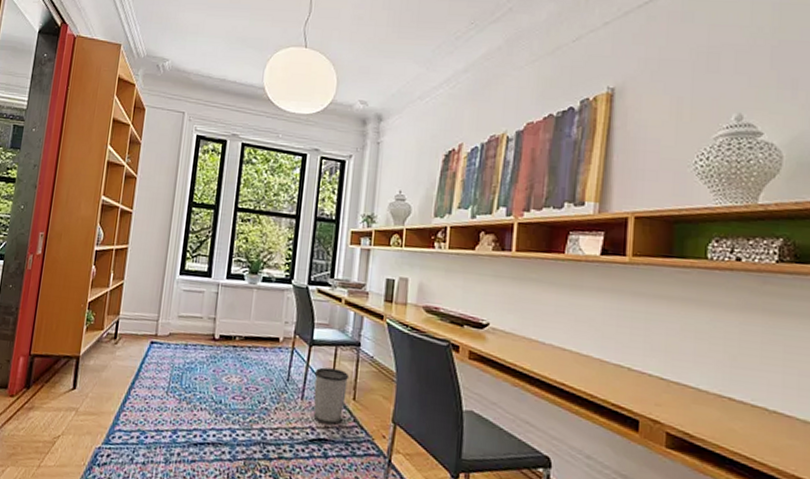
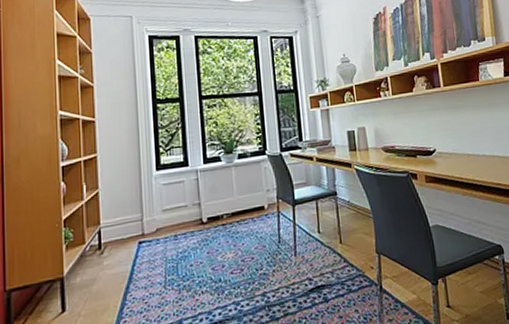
wastebasket: present [313,367,350,425] -> none [301,220,334,272]

